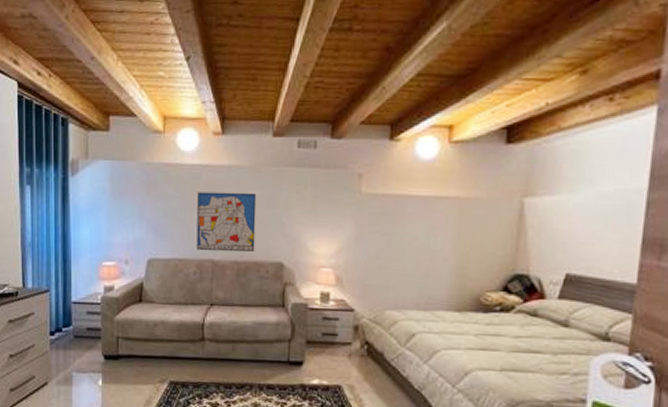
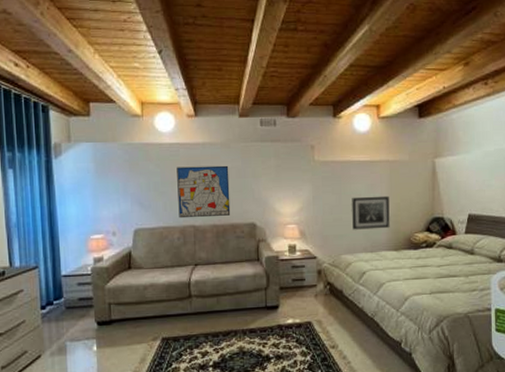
wall art: none [403,240,455,283] -> present [352,195,390,230]

